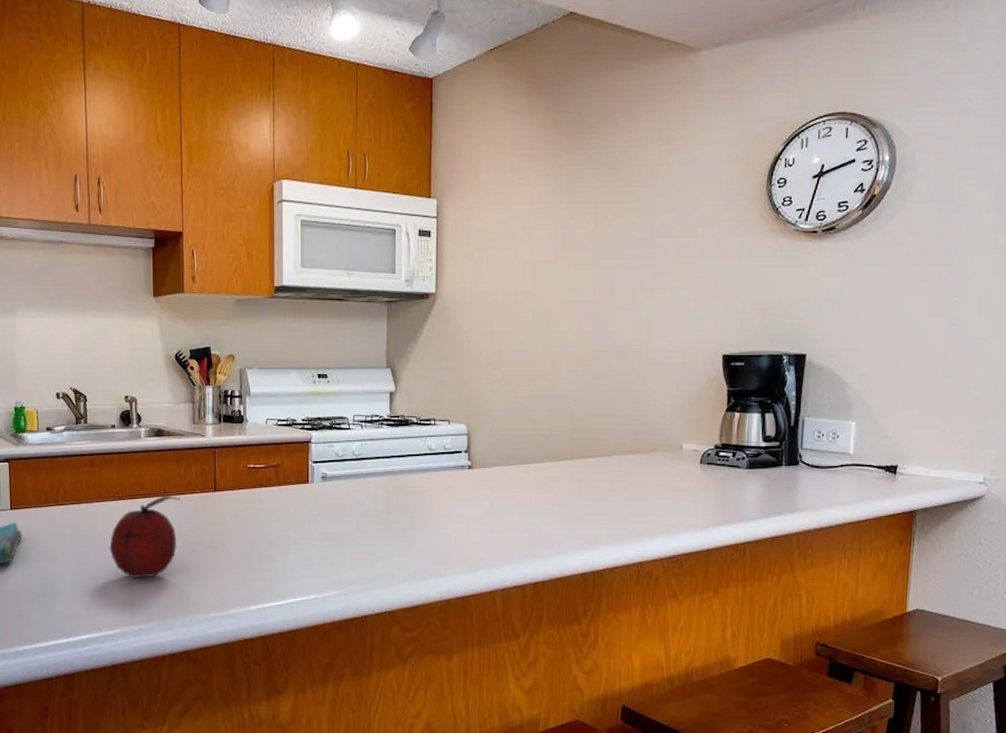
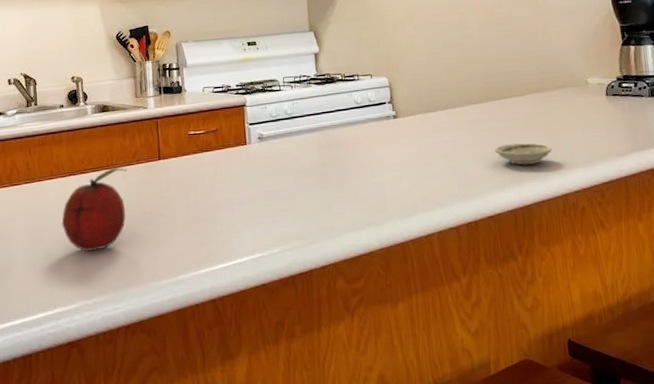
saucer: none [572,506,634,529] -> present [494,143,552,165]

